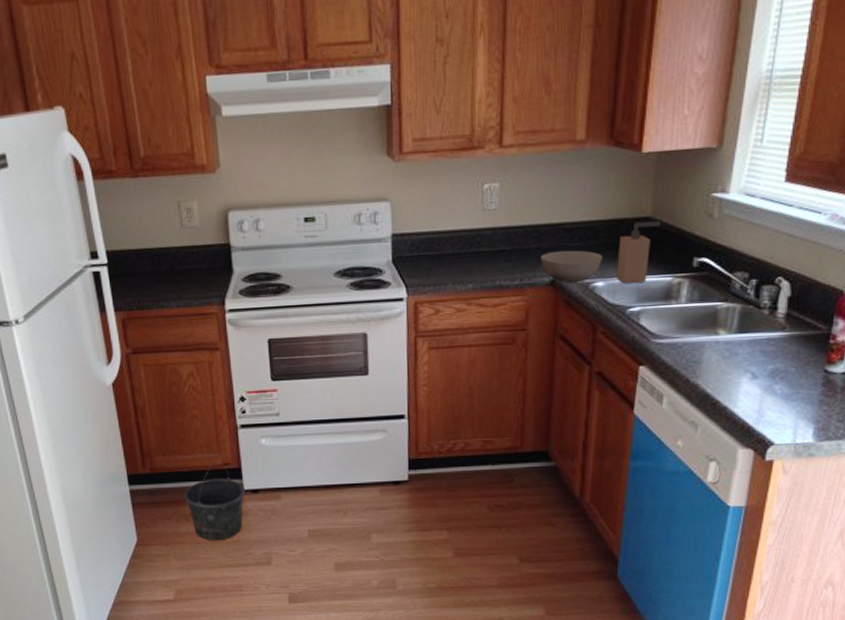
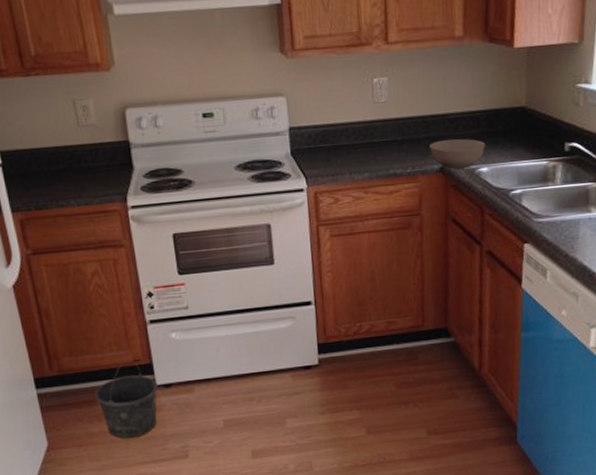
soap dispenser: present [616,221,661,284] -> none [498,110,535,168]

